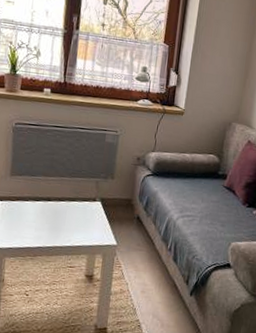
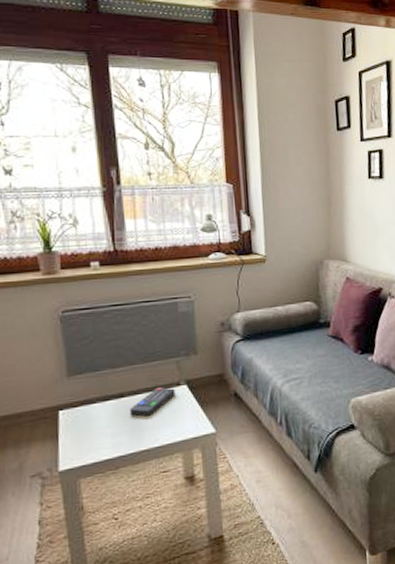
remote control: none [53,199,91,220] -> present [130,387,176,417]

